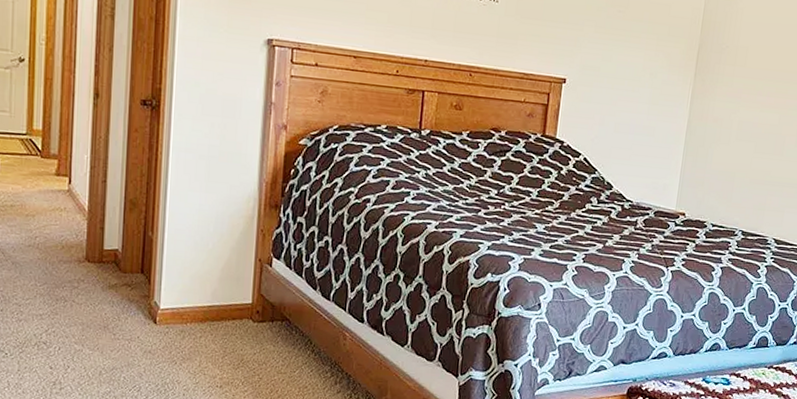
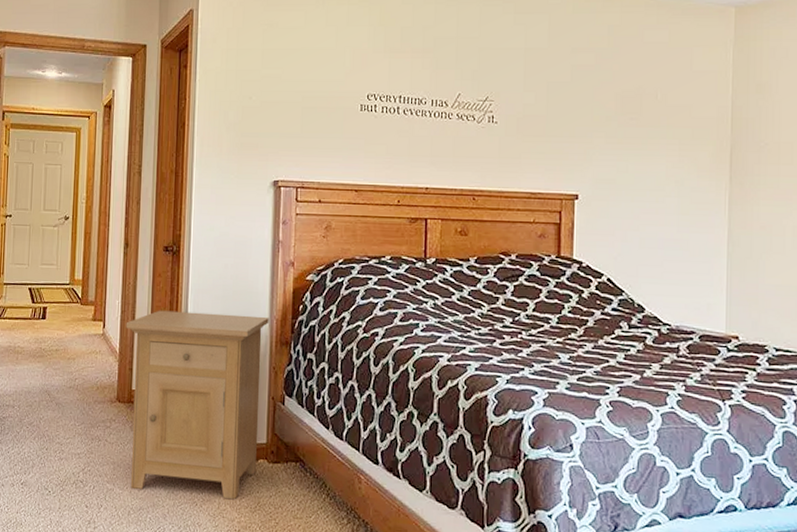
nightstand: none [96,167,258,358] -> present [126,310,269,500]

